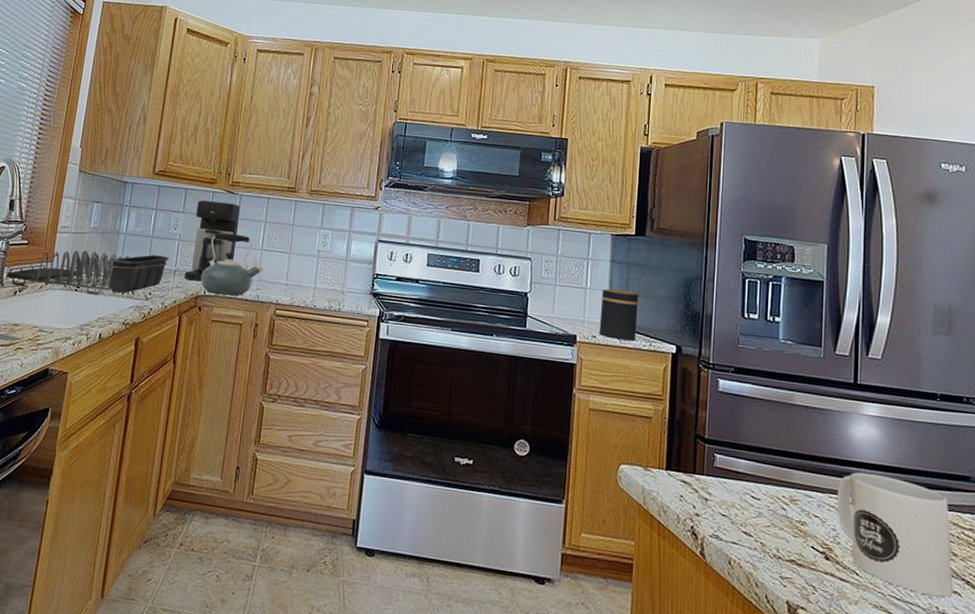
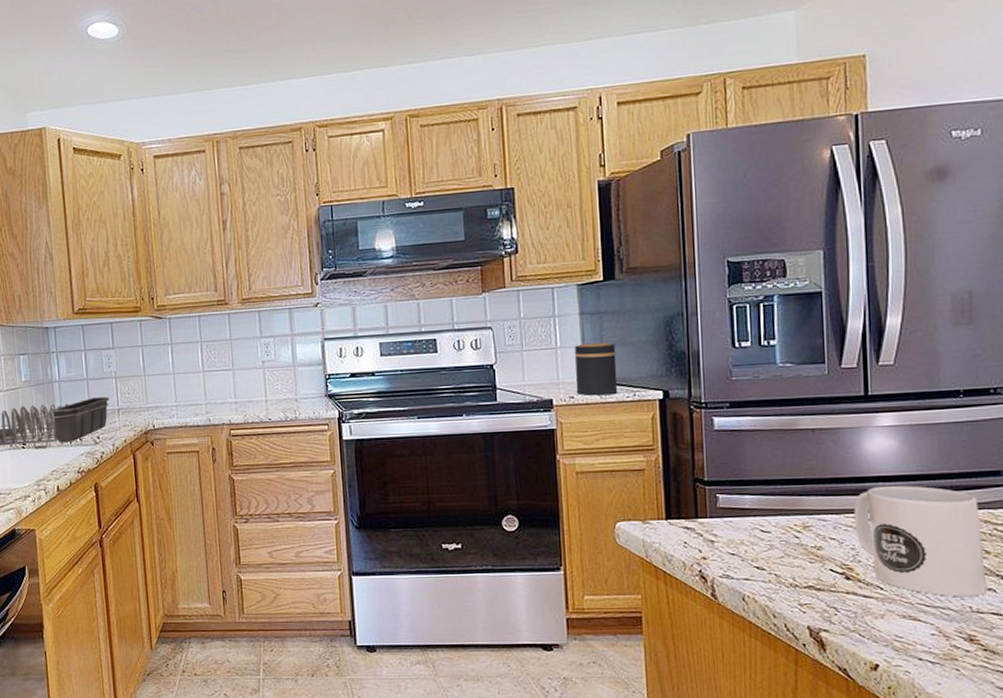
coffee maker: present [185,200,240,282] -> none [126,329,176,417]
kettle: present [200,233,264,296] -> none [146,360,210,426]

